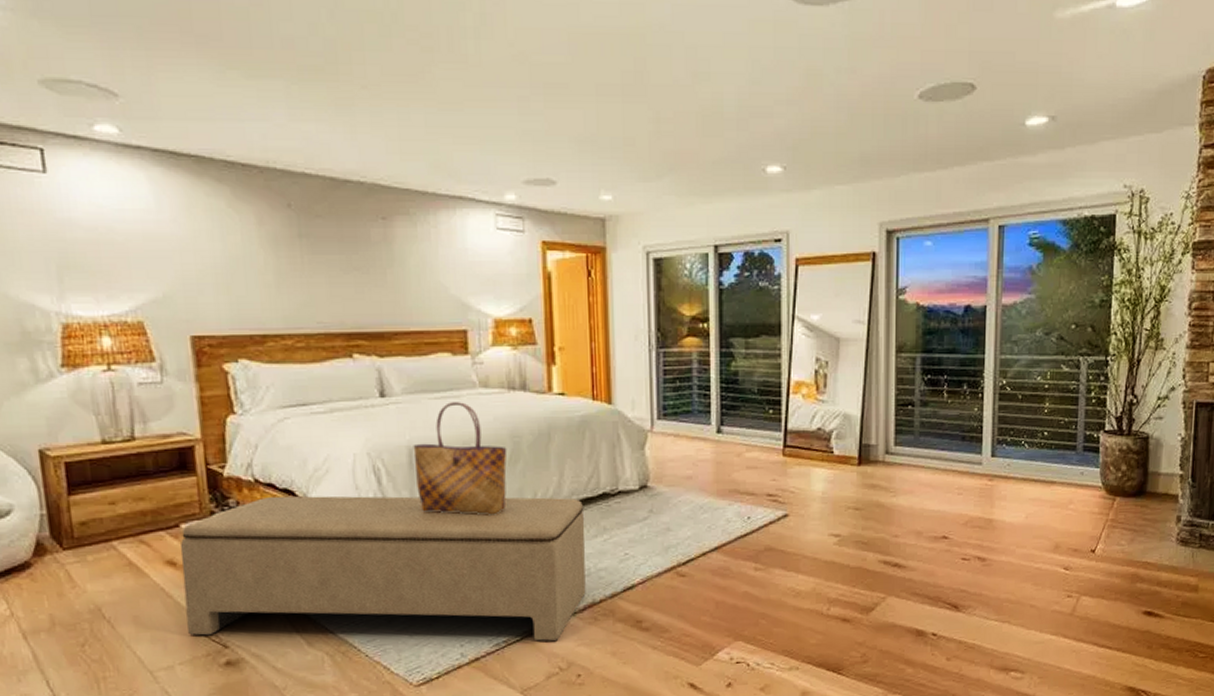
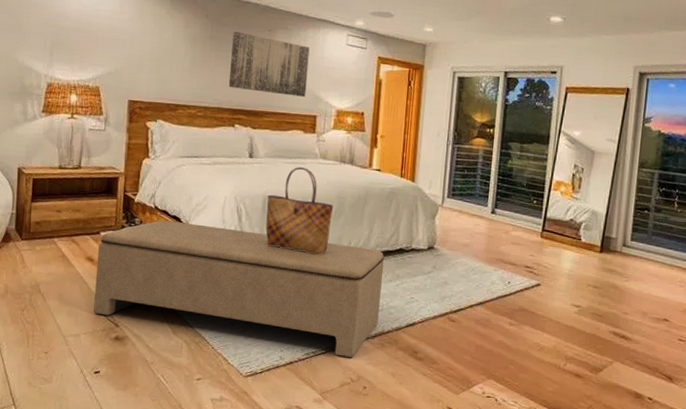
wall art: none [331,224,448,306] -> present [228,31,310,97]

